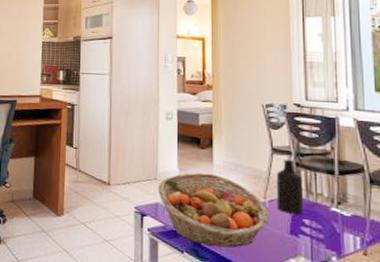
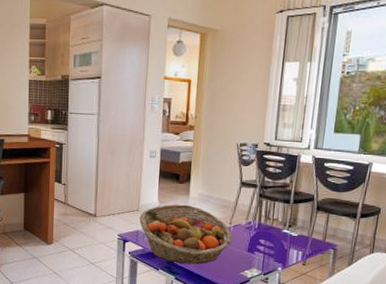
bottle: present [276,160,304,215] -> none [239,192,264,236]

